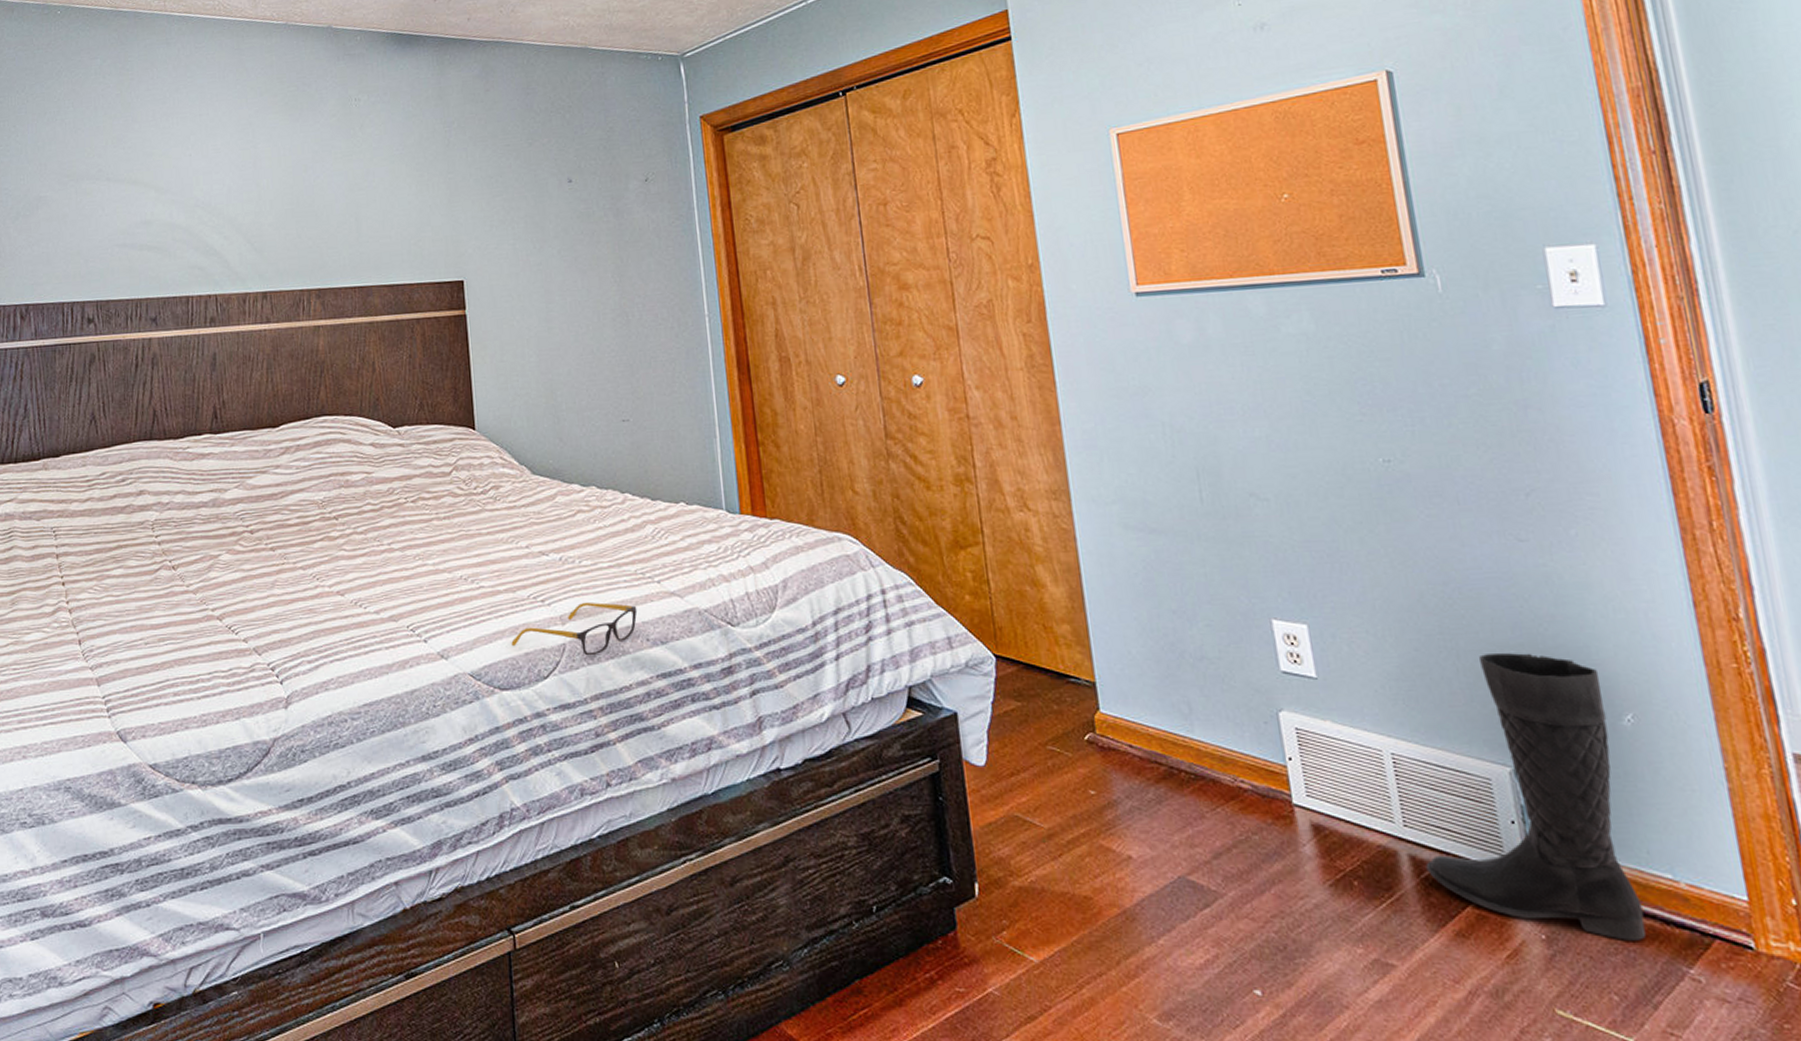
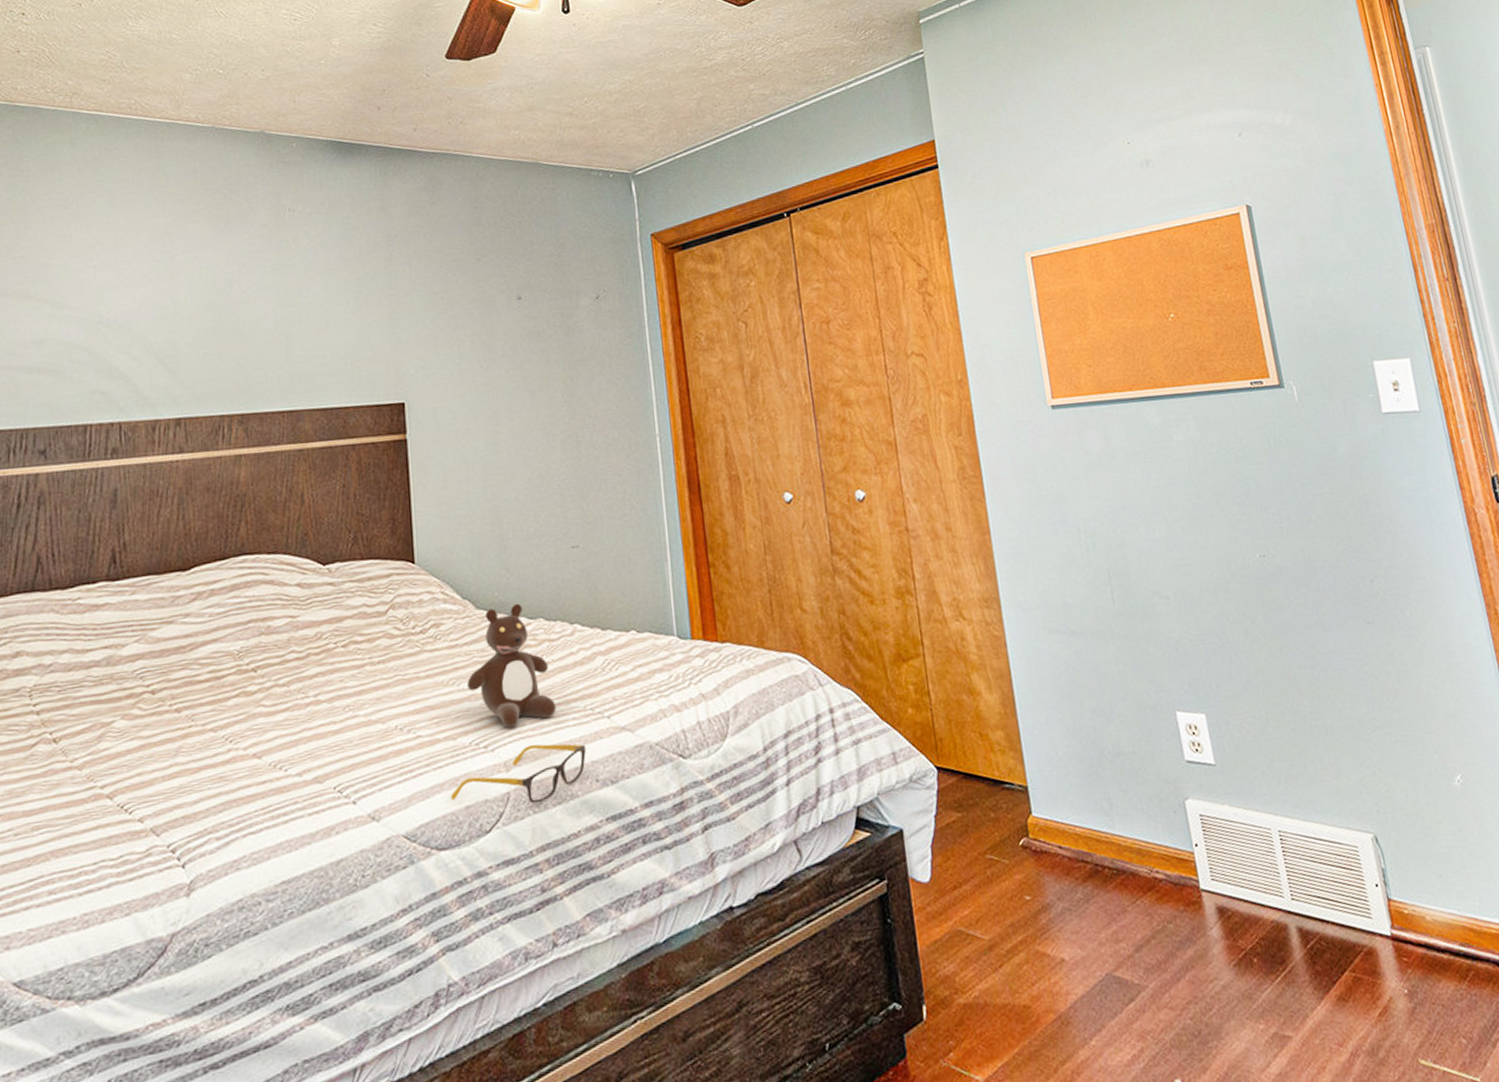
stuffed animal: none [525,471,608,585] -> present [467,603,556,728]
boot: present [1425,652,1647,941] -> none [1310,726,1484,986]

